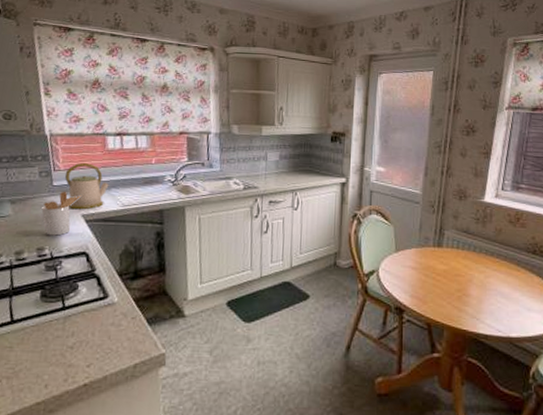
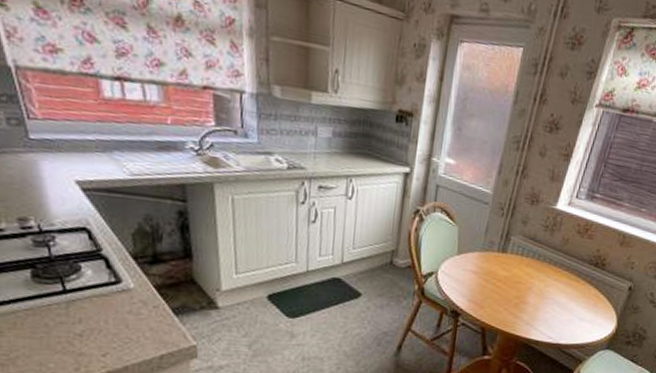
utensil holder: present [41,191,81,236] -> none [17,147,72,205]
kettle: present [64,162,109,210] -> none [44,111,110,175]

